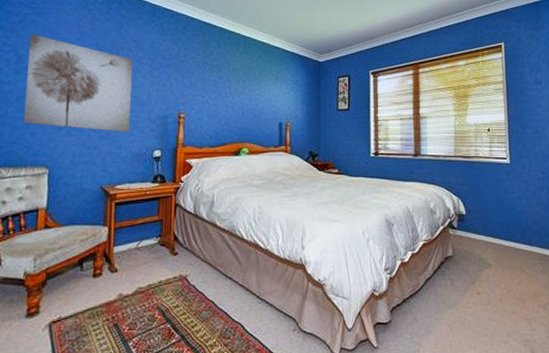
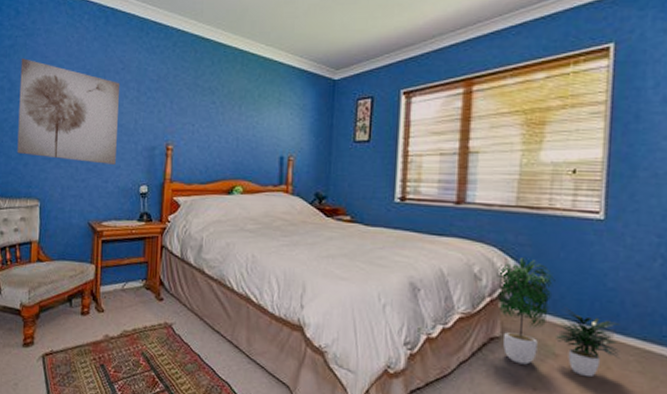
potted plant: none [446,193,529,279] -> present [497,256,621,378]

